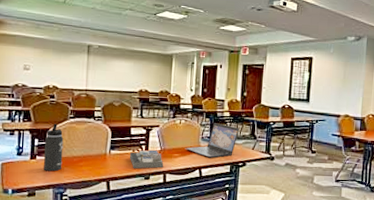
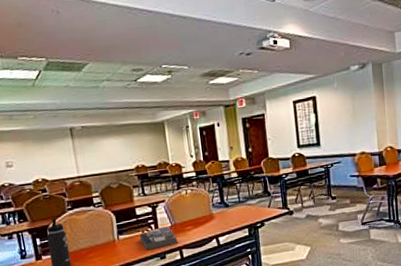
laptop: present [186,123,239,158] -> none [197,186,251,225]

